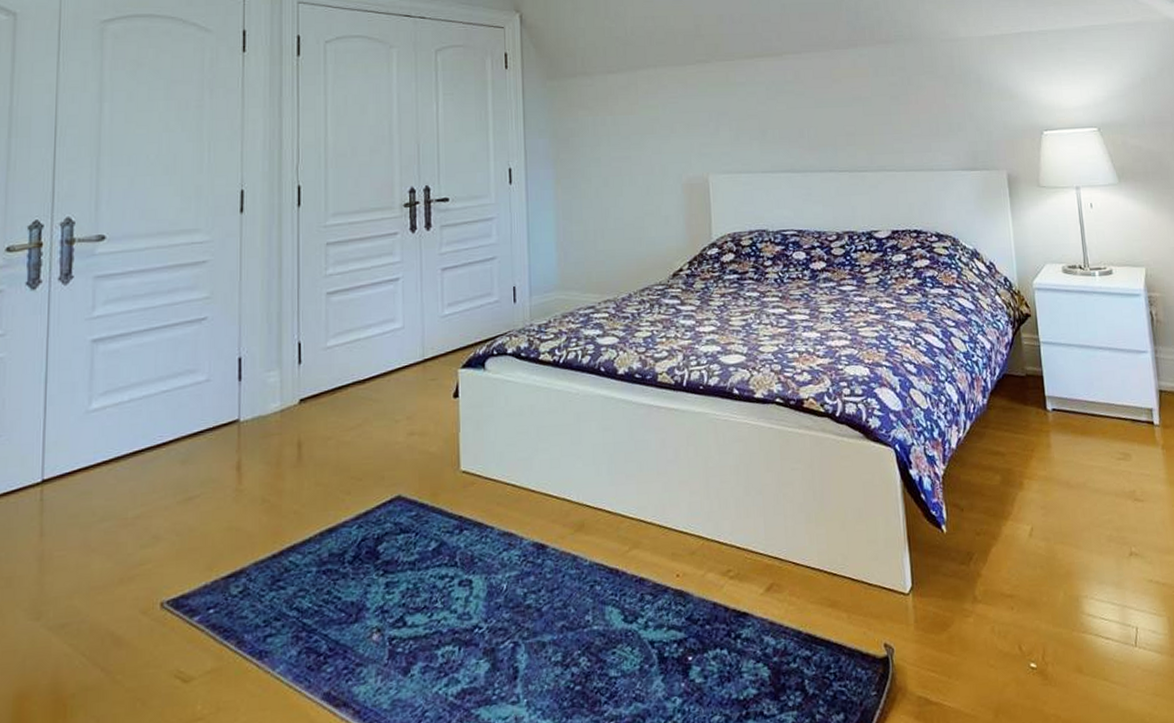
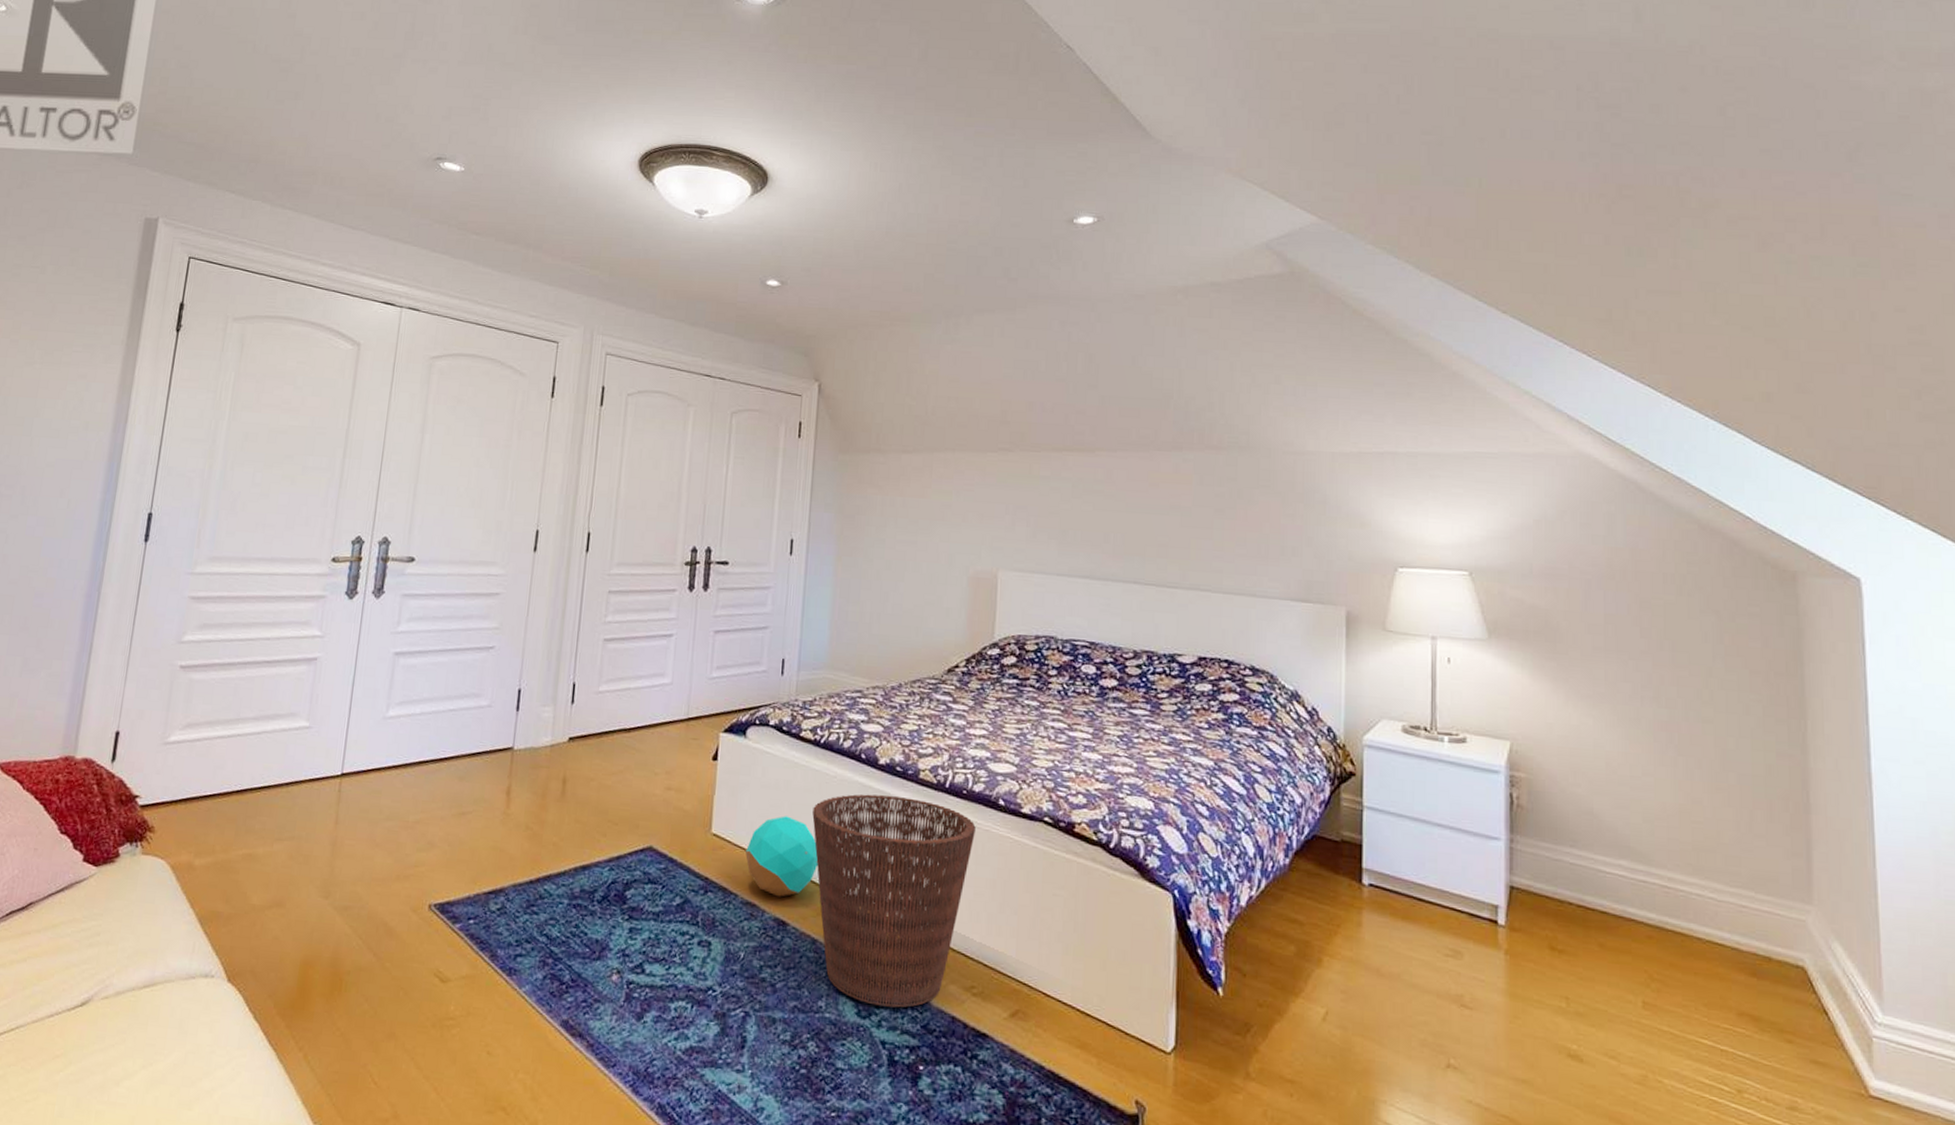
ball: none [497,440,571,522] -> present [745,816,819,897]
basket: none [559,402,716,608] -> present [812,794,976,1008]

